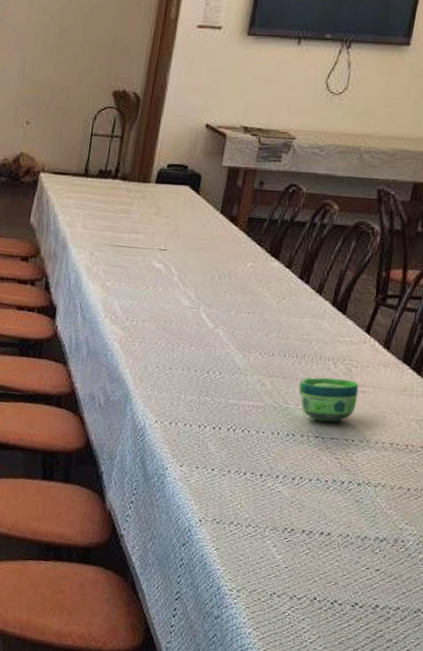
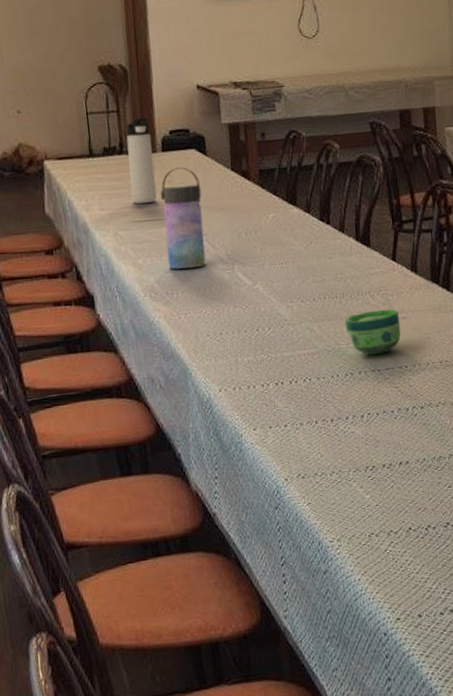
thermos bottle: none [115,147,149,230] -> present [126,117,157,204]
water bottle: none [134,200,186,300] -> present [160,167,206,269]

